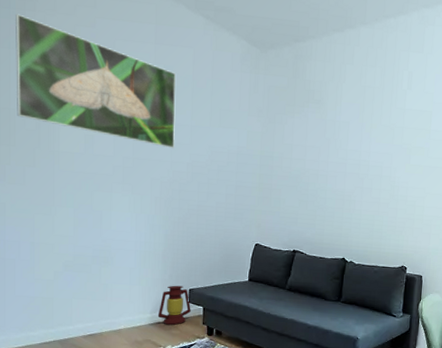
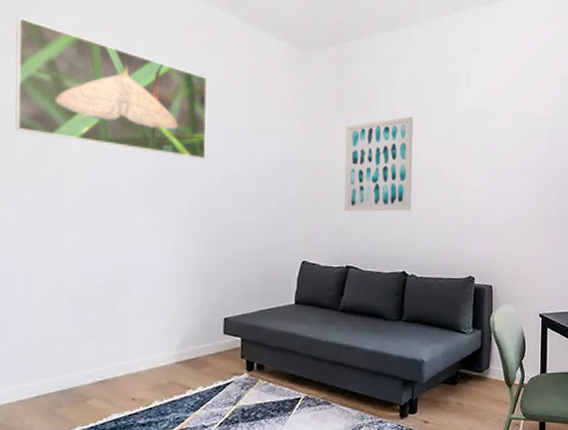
lantern: present [157,285,191,326] -> none [185,315,227,363]
wall art: none [292,115,358,204] -> present [343,116,414,211]

